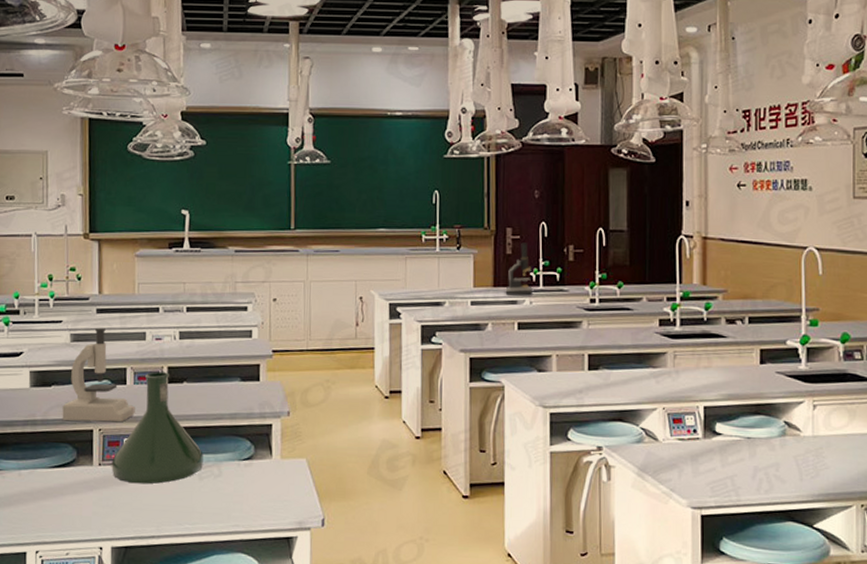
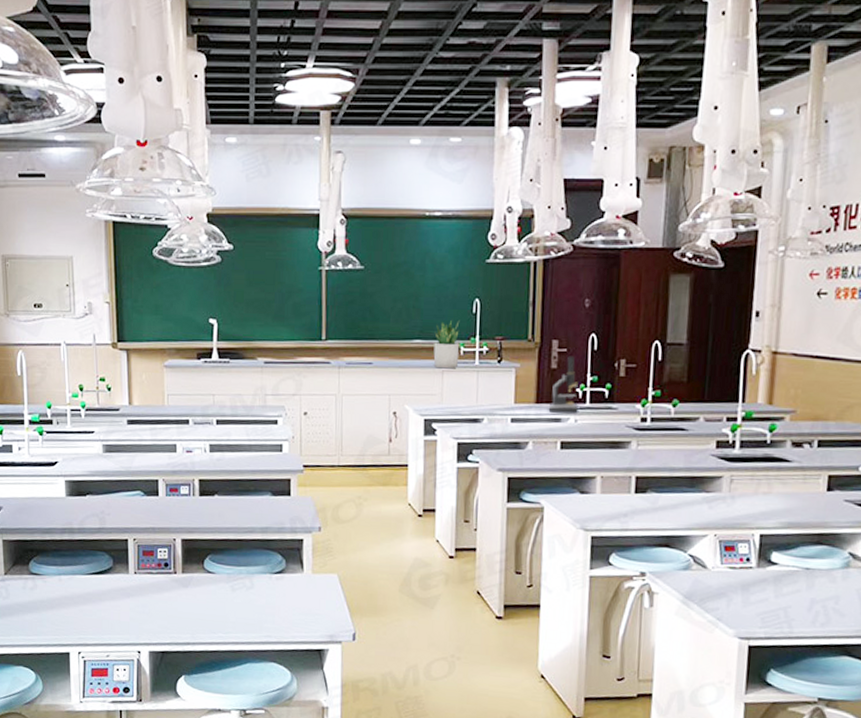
microscope: present [62,327,135,422] -> none [97,438,168,532]
flask: present [111,371,203,484] -> none [147,484,235,593]
planter: none [397,209,421,256] -> present [433,319,460,369]

